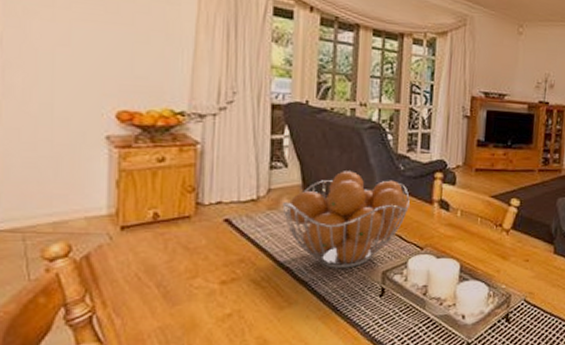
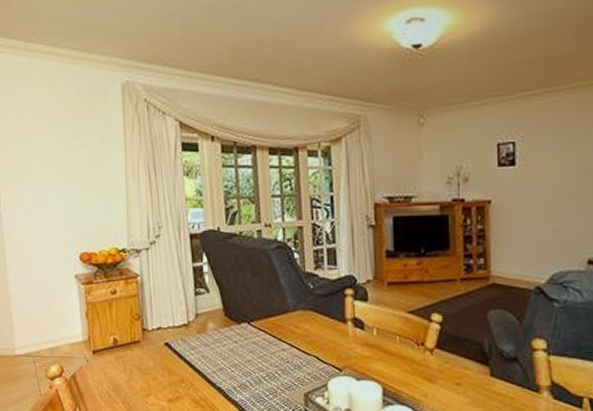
fruit basket: present [282,171,410,269] -> none [209,293,323,390]

